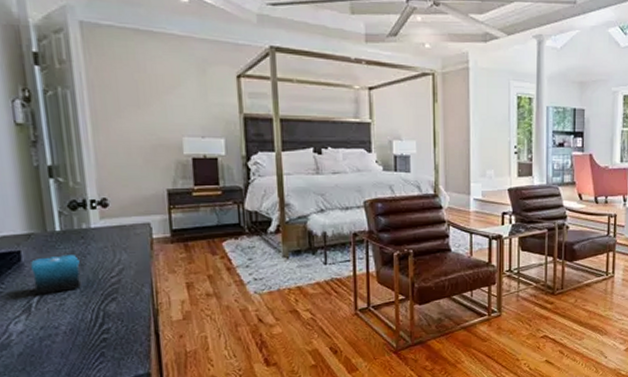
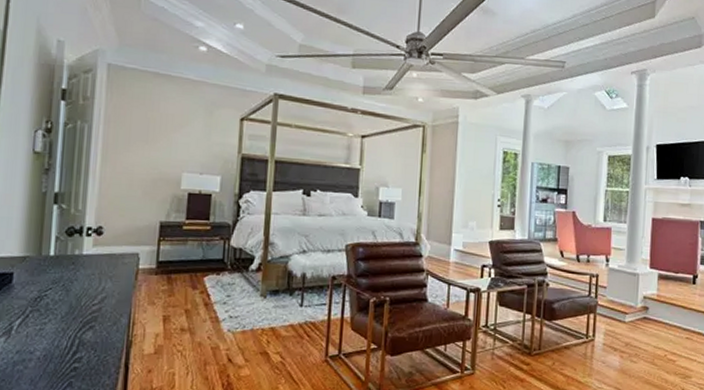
candle: present [30,255,82,296] -> none [17,279,66,319]

